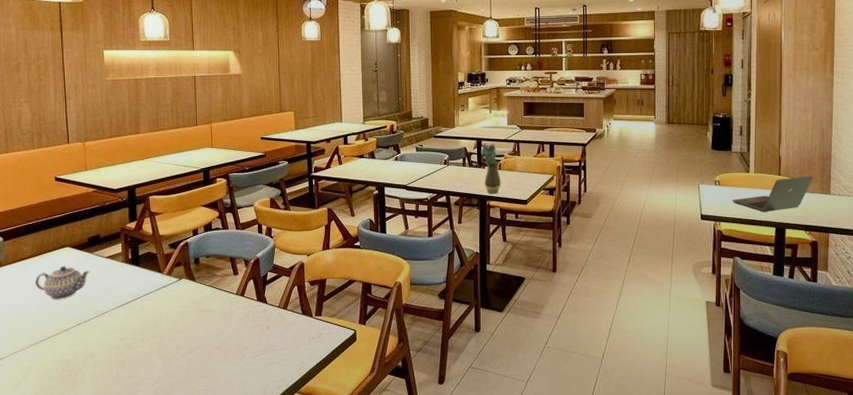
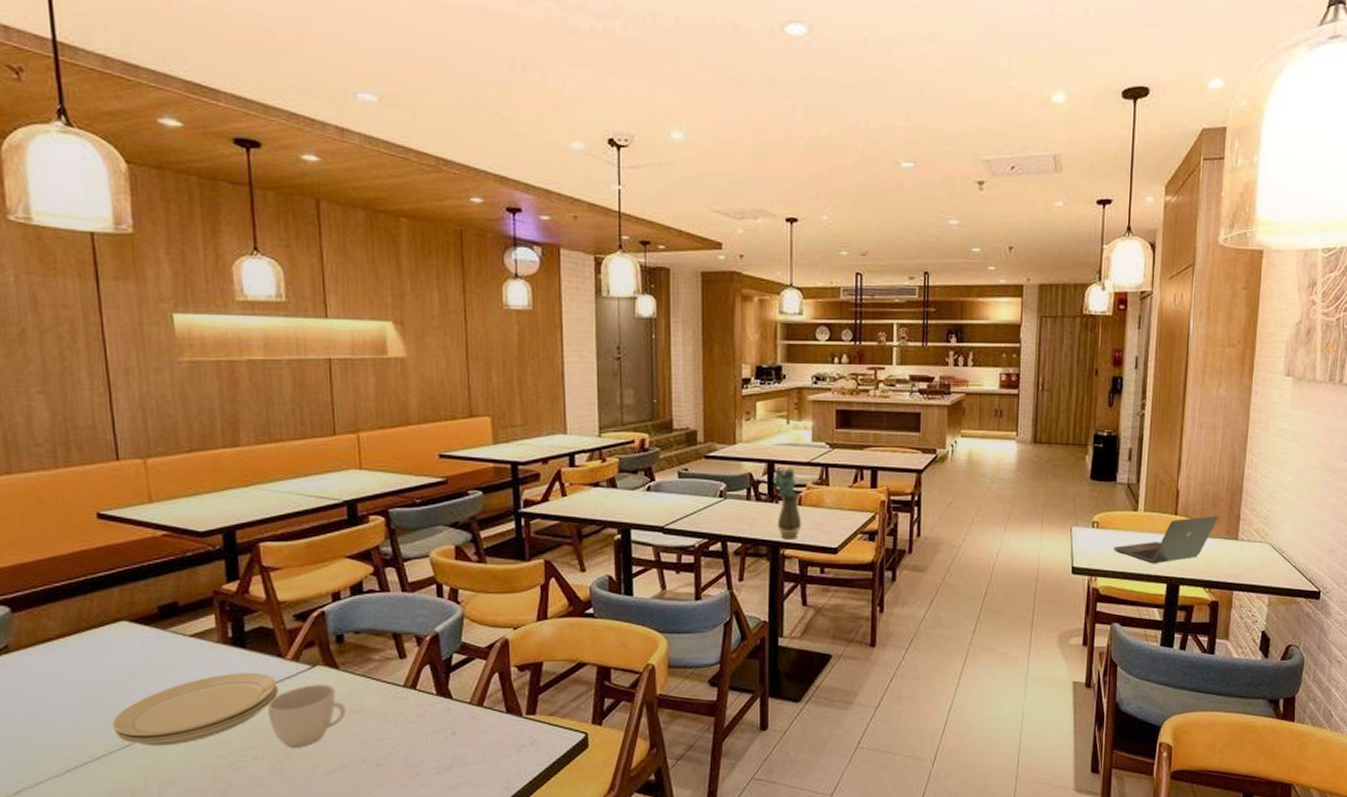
teapot: present [35,265,90,300] -> none [70,649,164,701]
plate: none [58,282,158,331] -> present [111,672,279,746]
cup: none [151,291,199,334] -> present [267,684,346,748]

